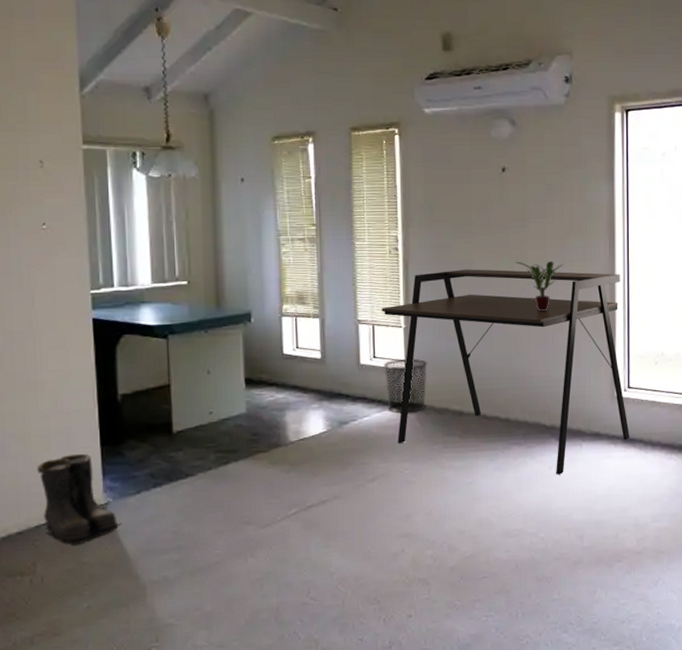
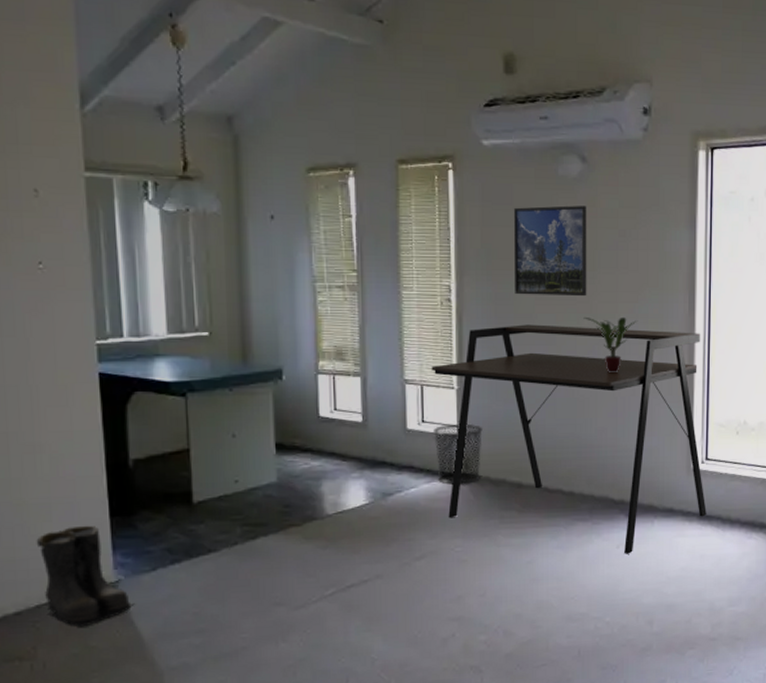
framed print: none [452,164,518,244] -> present [513,205,587,297]

